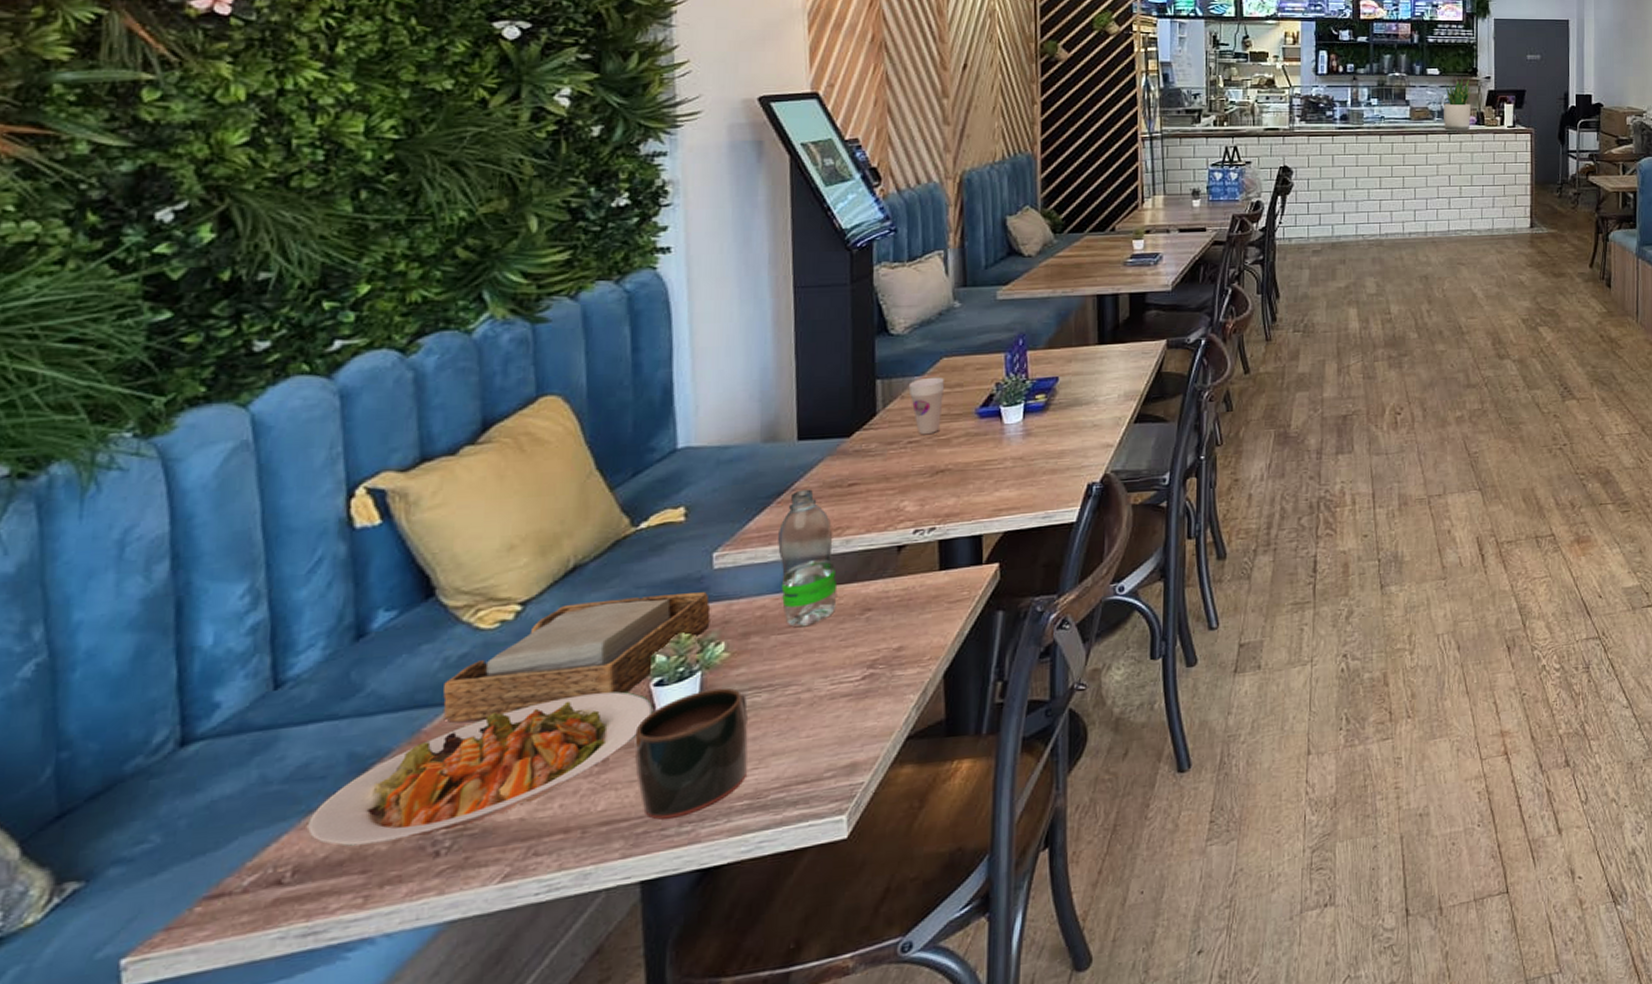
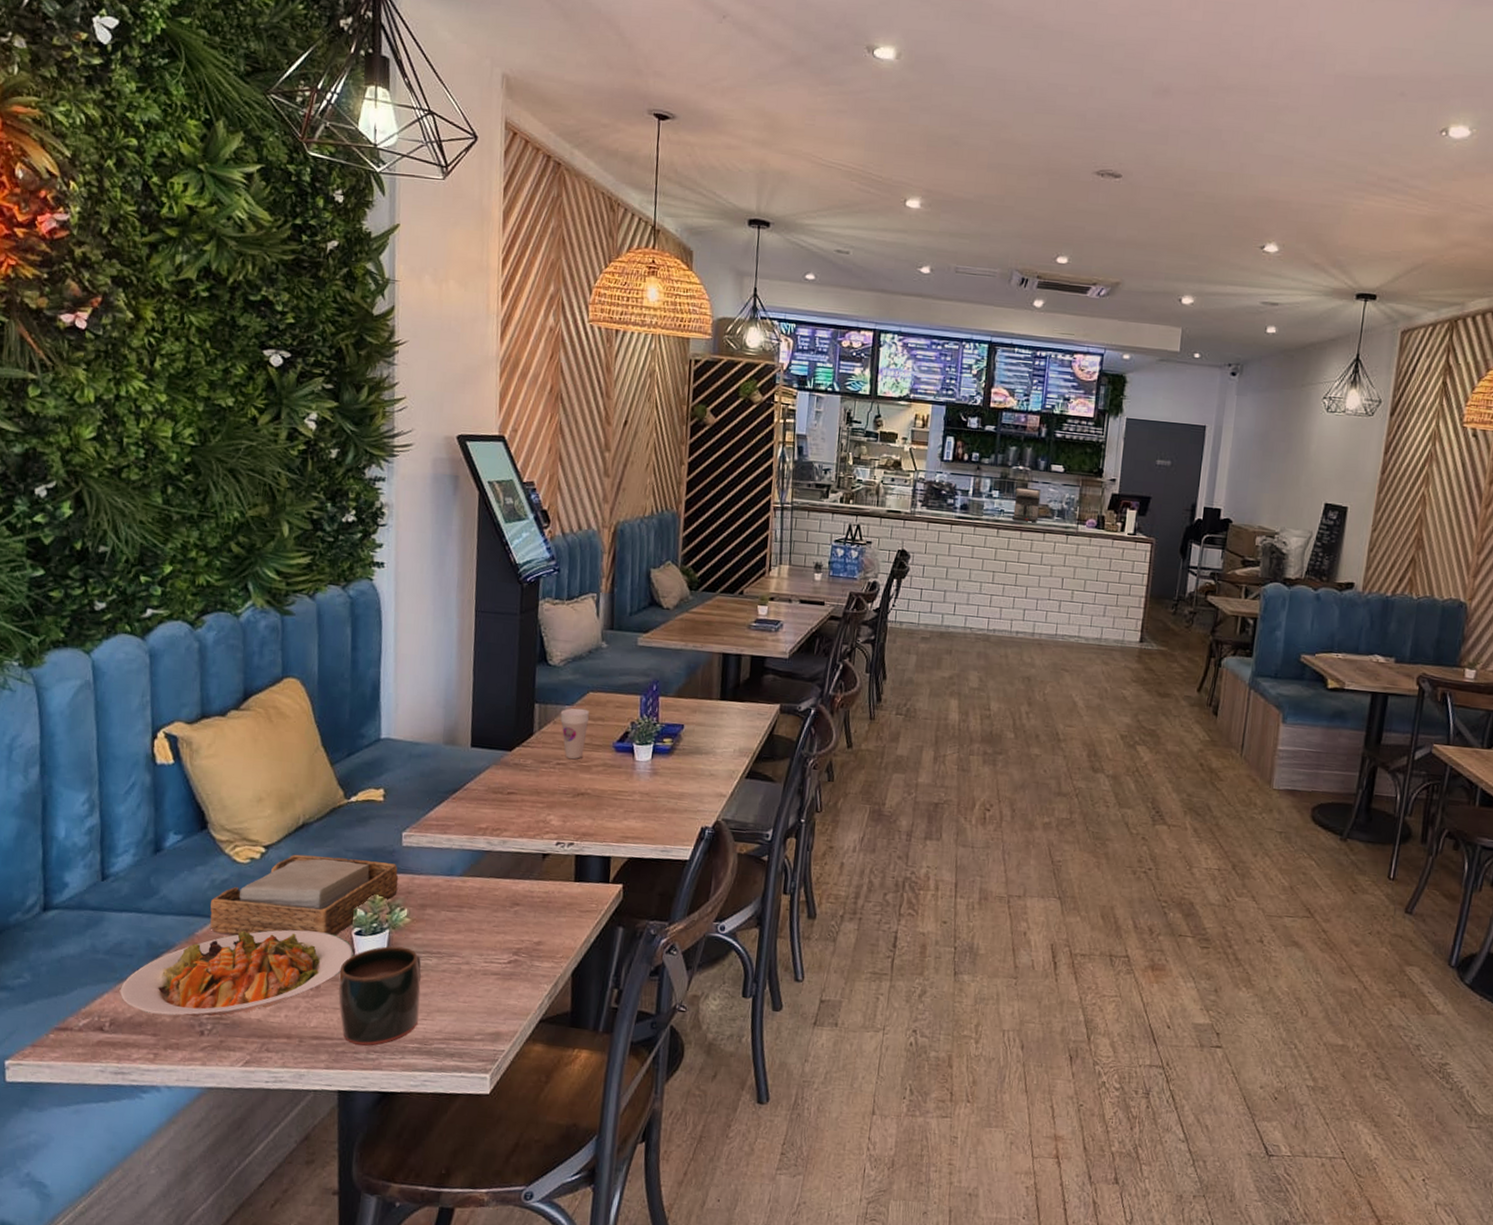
bottle: present [778,489,838,628] -> none [451,790,494,909]
coffee maker: none [1392,92,1420,126] -> present [1011,486,1042,523]
planter: present [1444,78,1472,131] -> none [1062,478,1095,534]

